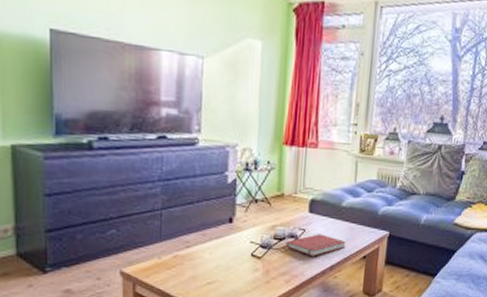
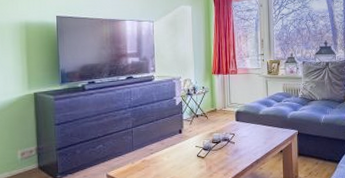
book: present [286,234,346,257] -> none [222,136,266,154]

